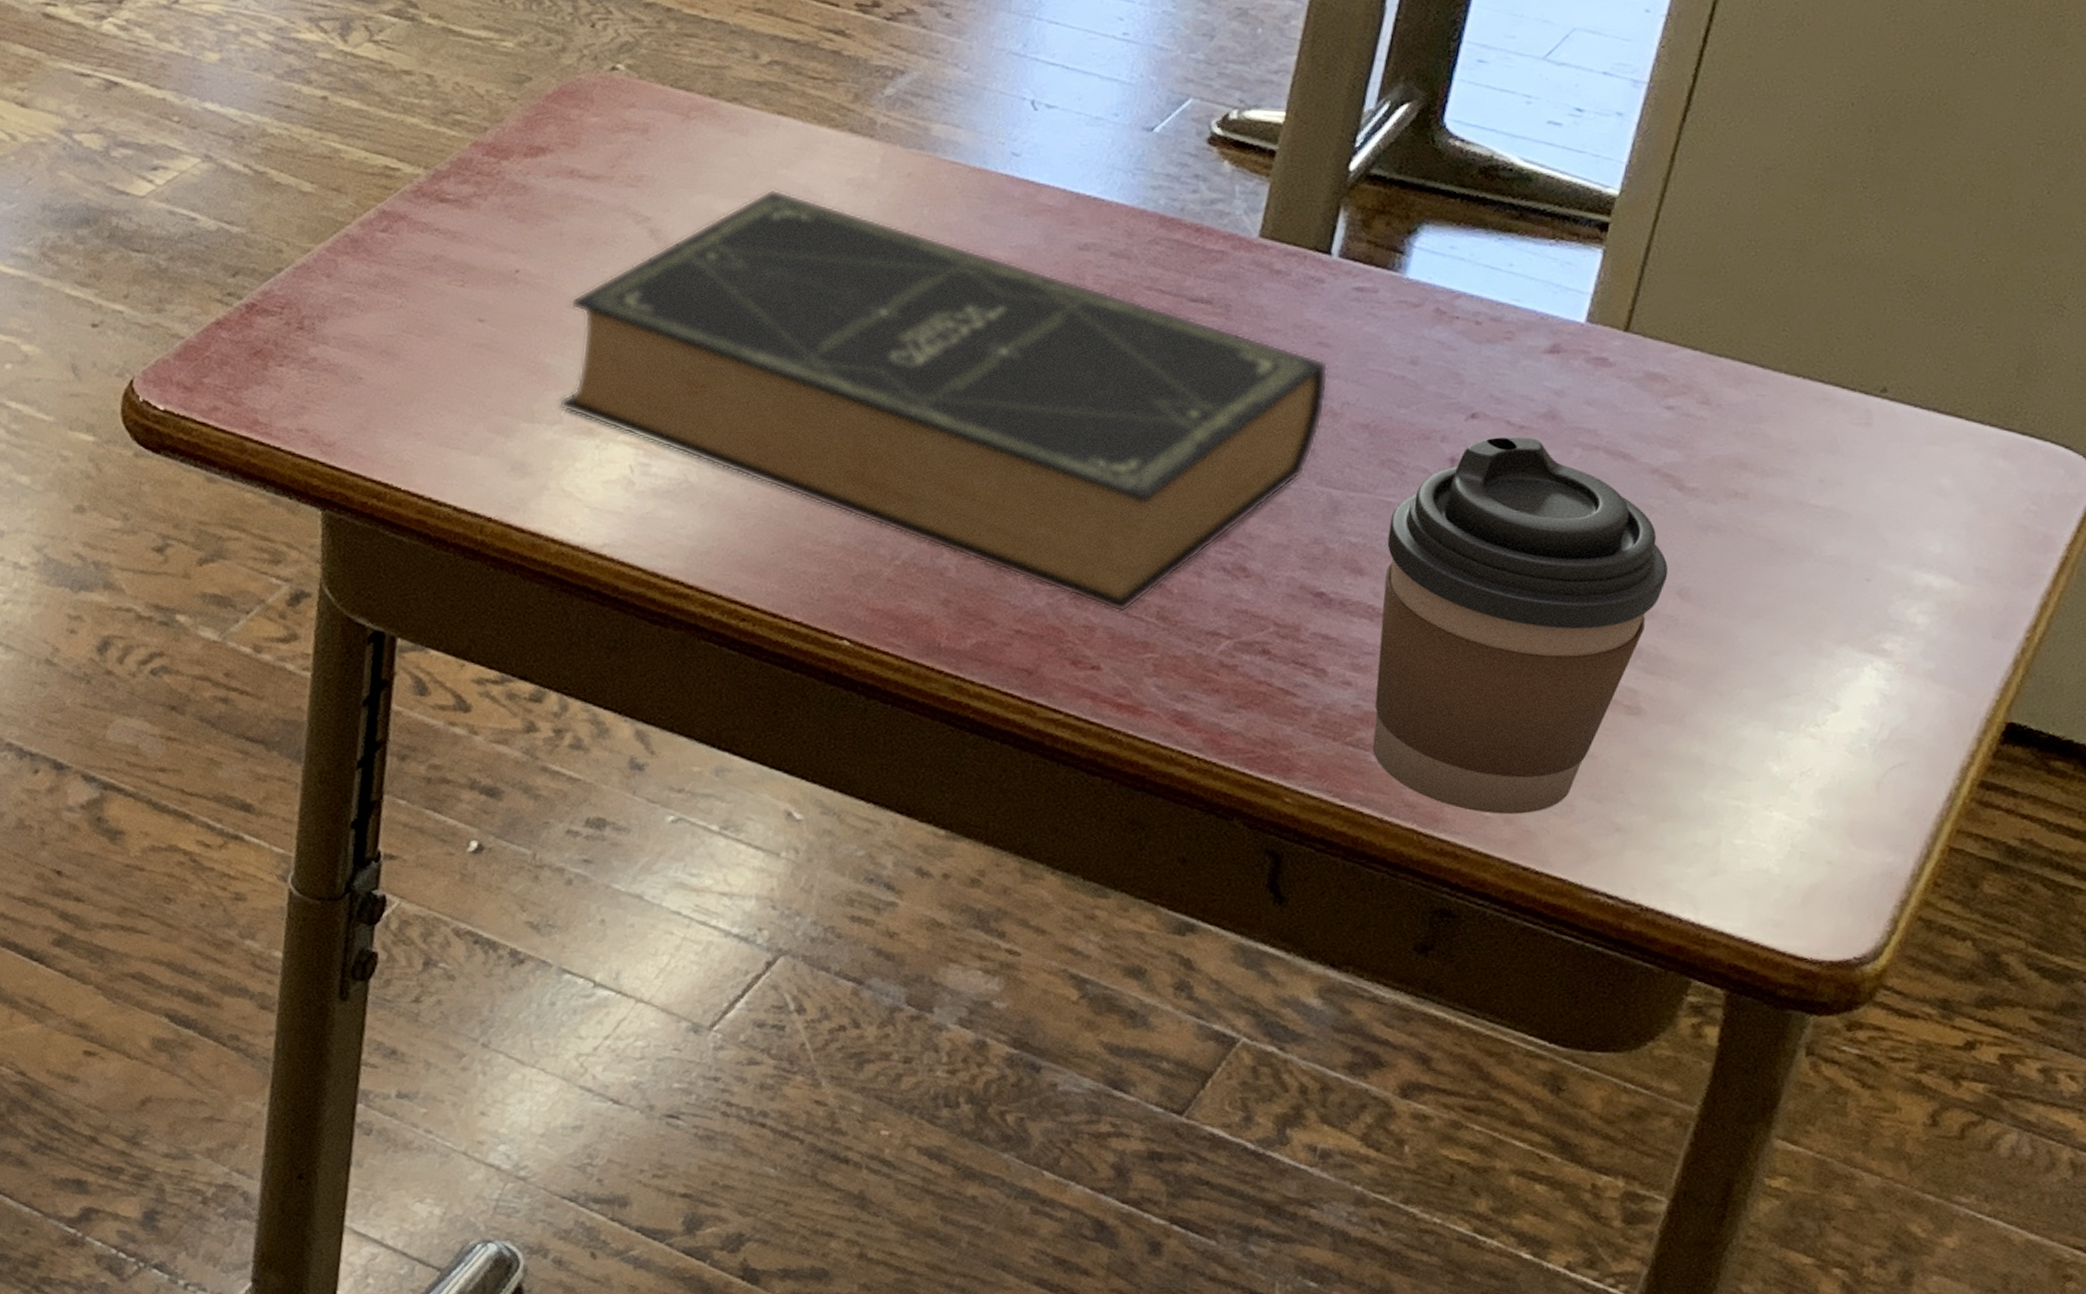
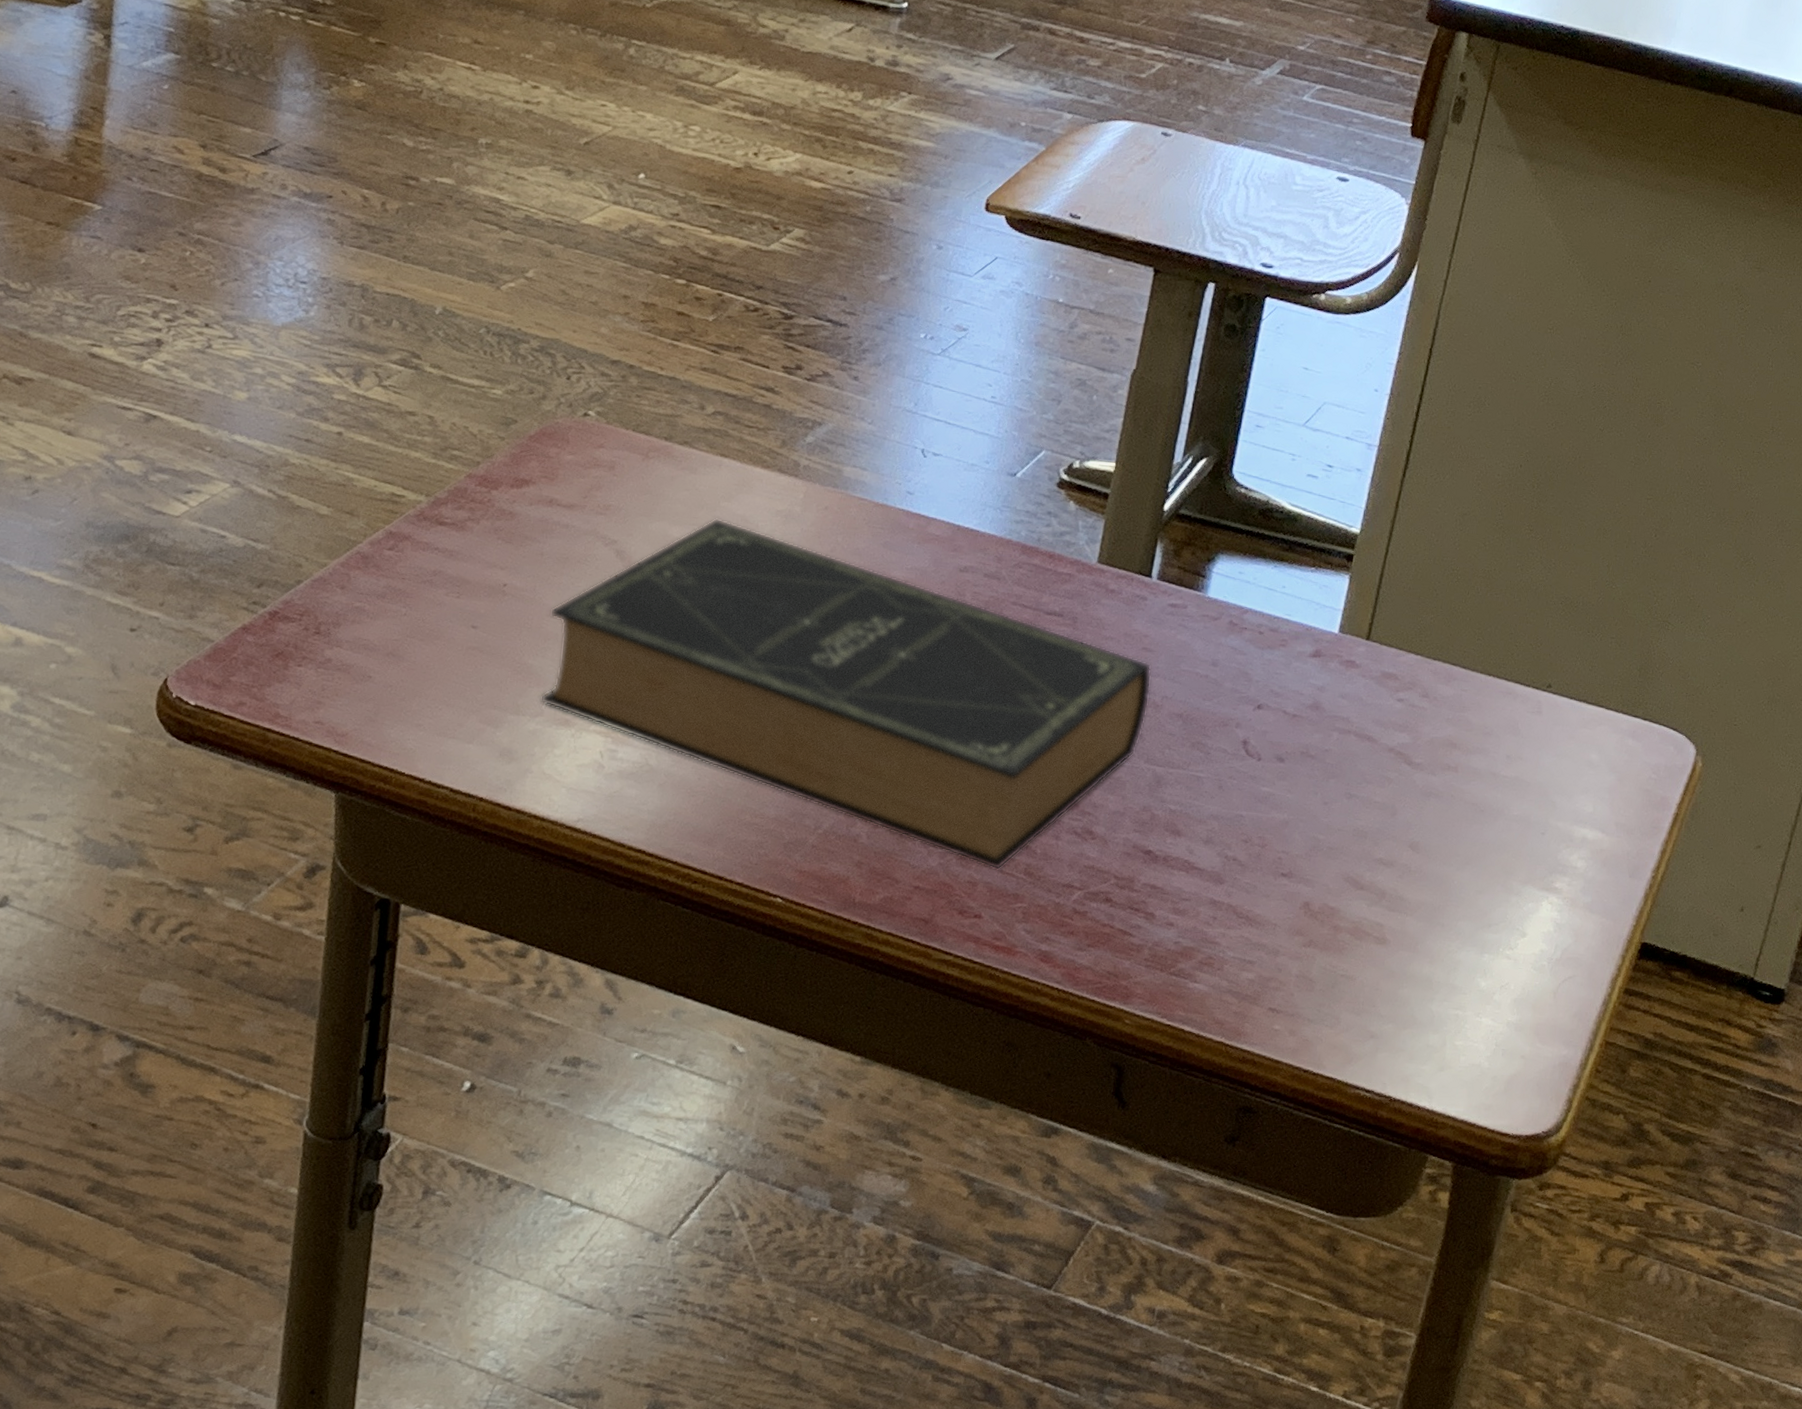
coffee cup: present [1372,436,1669,815] -> none [1190,723,1403,1028]

